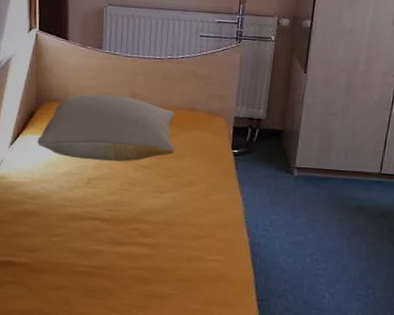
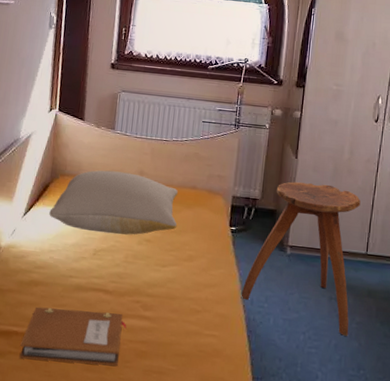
notebook: none [18,237,126,292] -> present [19,307,127,366]
stool: none [244,99,376,257] -> present [240,181,361,336]

